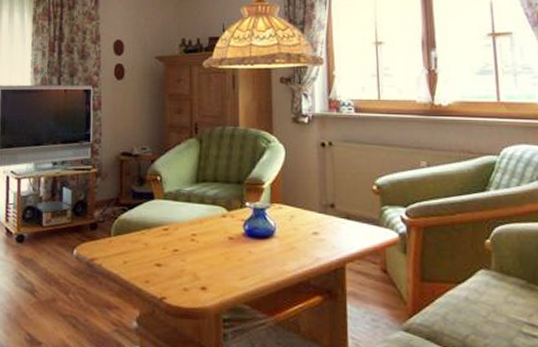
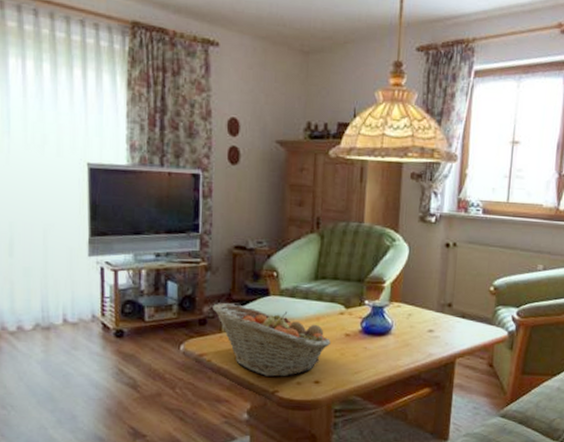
fruit basket: none [102,207,214,283] -> present [212,303,330,377]

